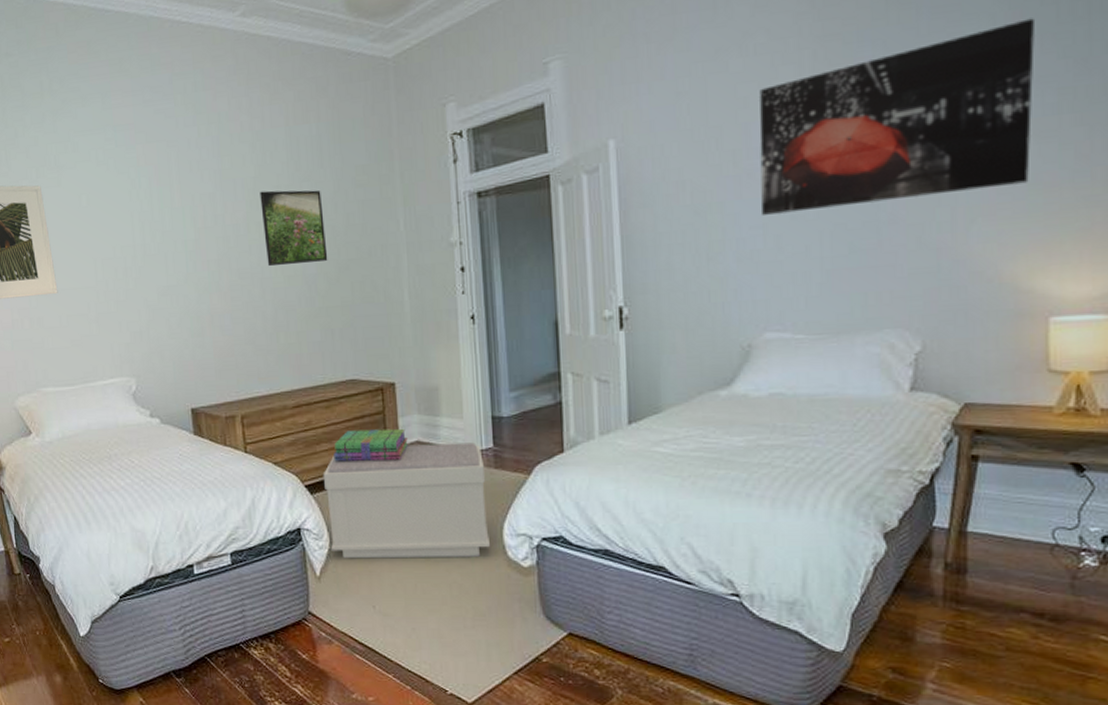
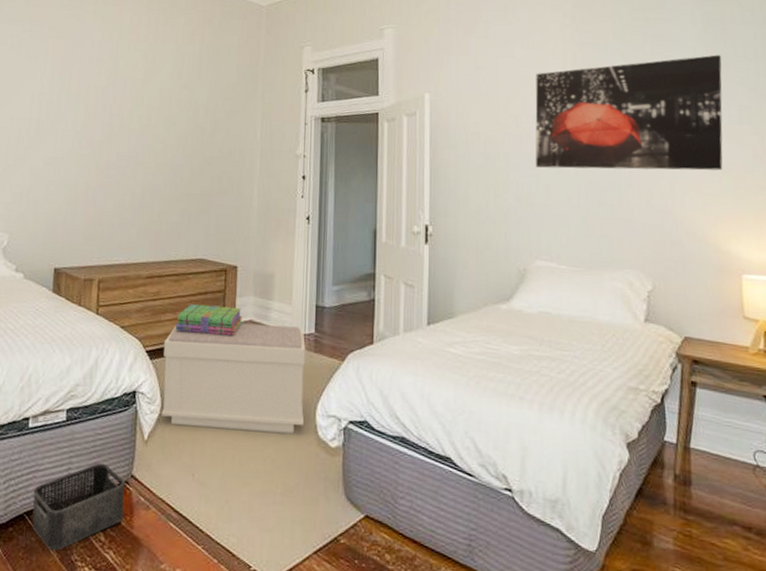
storage bin: none [211,603,307,688] -> present [32,463,125,551]
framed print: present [260,190,328,267] -> none [143,91,196,155]

